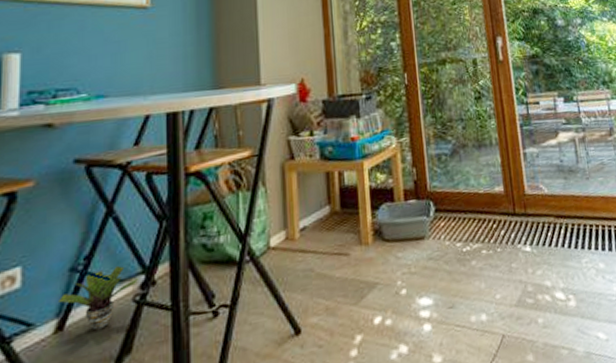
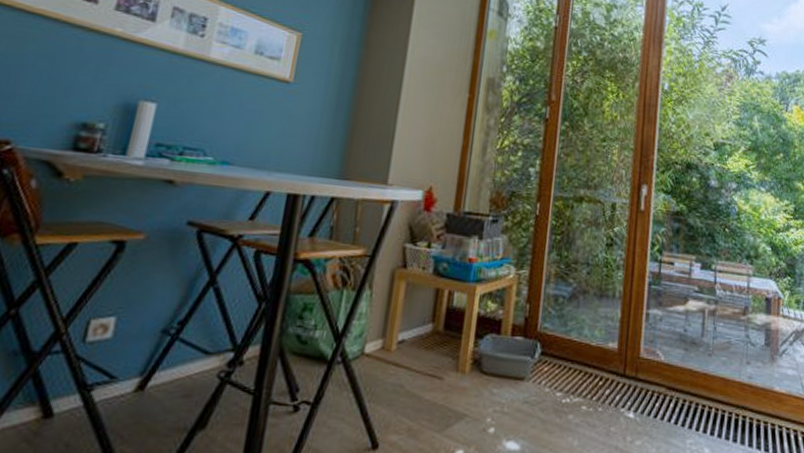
potted plant: present [57,265,139,331] -> none [144,337,228,398]

